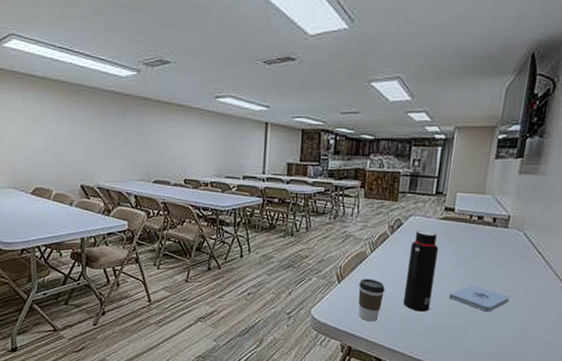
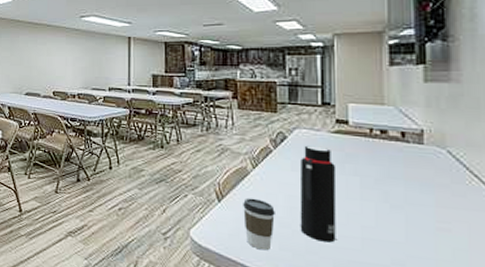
notepad: present [448,284,510,312] -> none [359,211,446,249]

